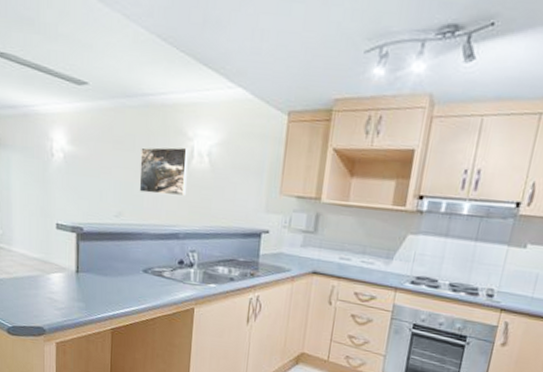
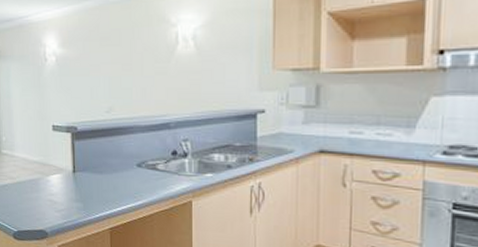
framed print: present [139,147,189,196] -> none [126,34,175,85]

